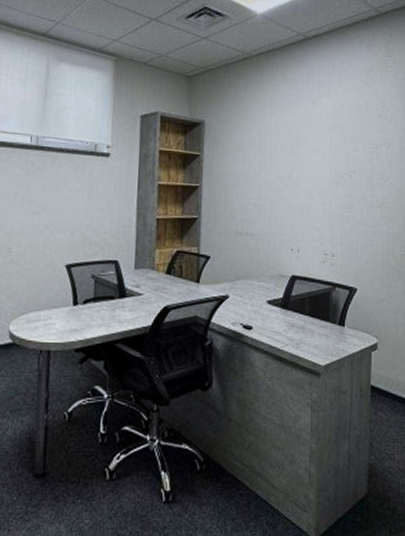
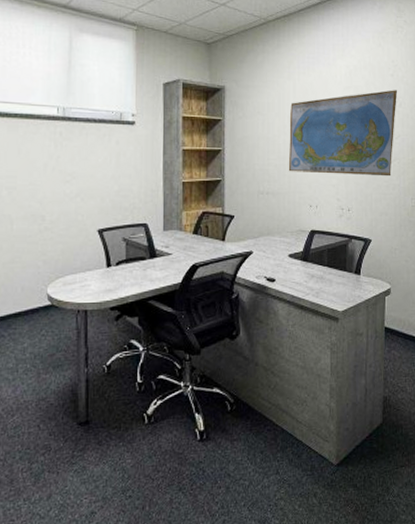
world map: none [269,131,386,222] -> present [288,90,398,177]

